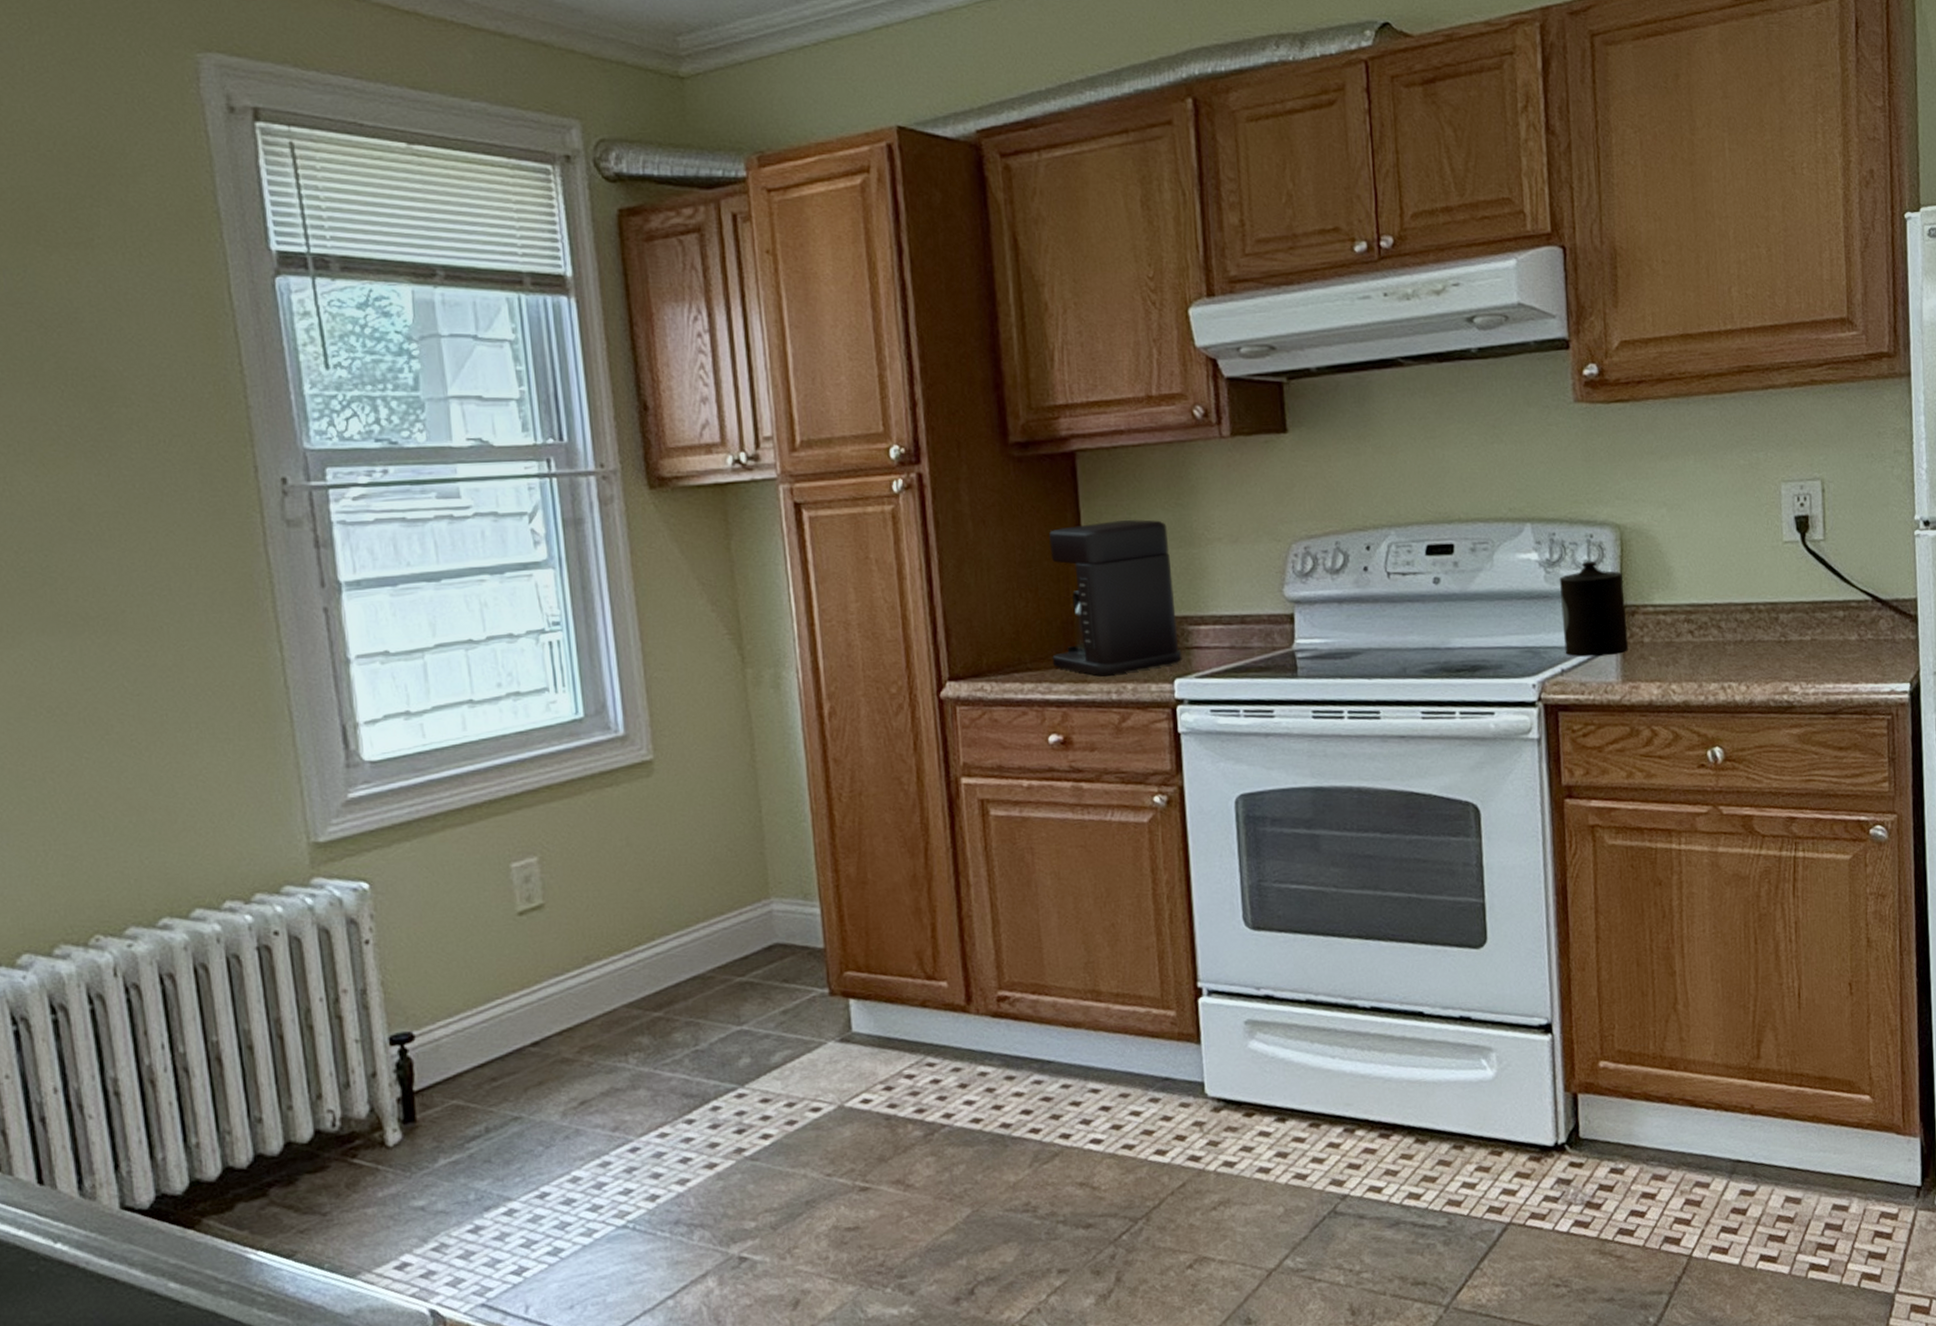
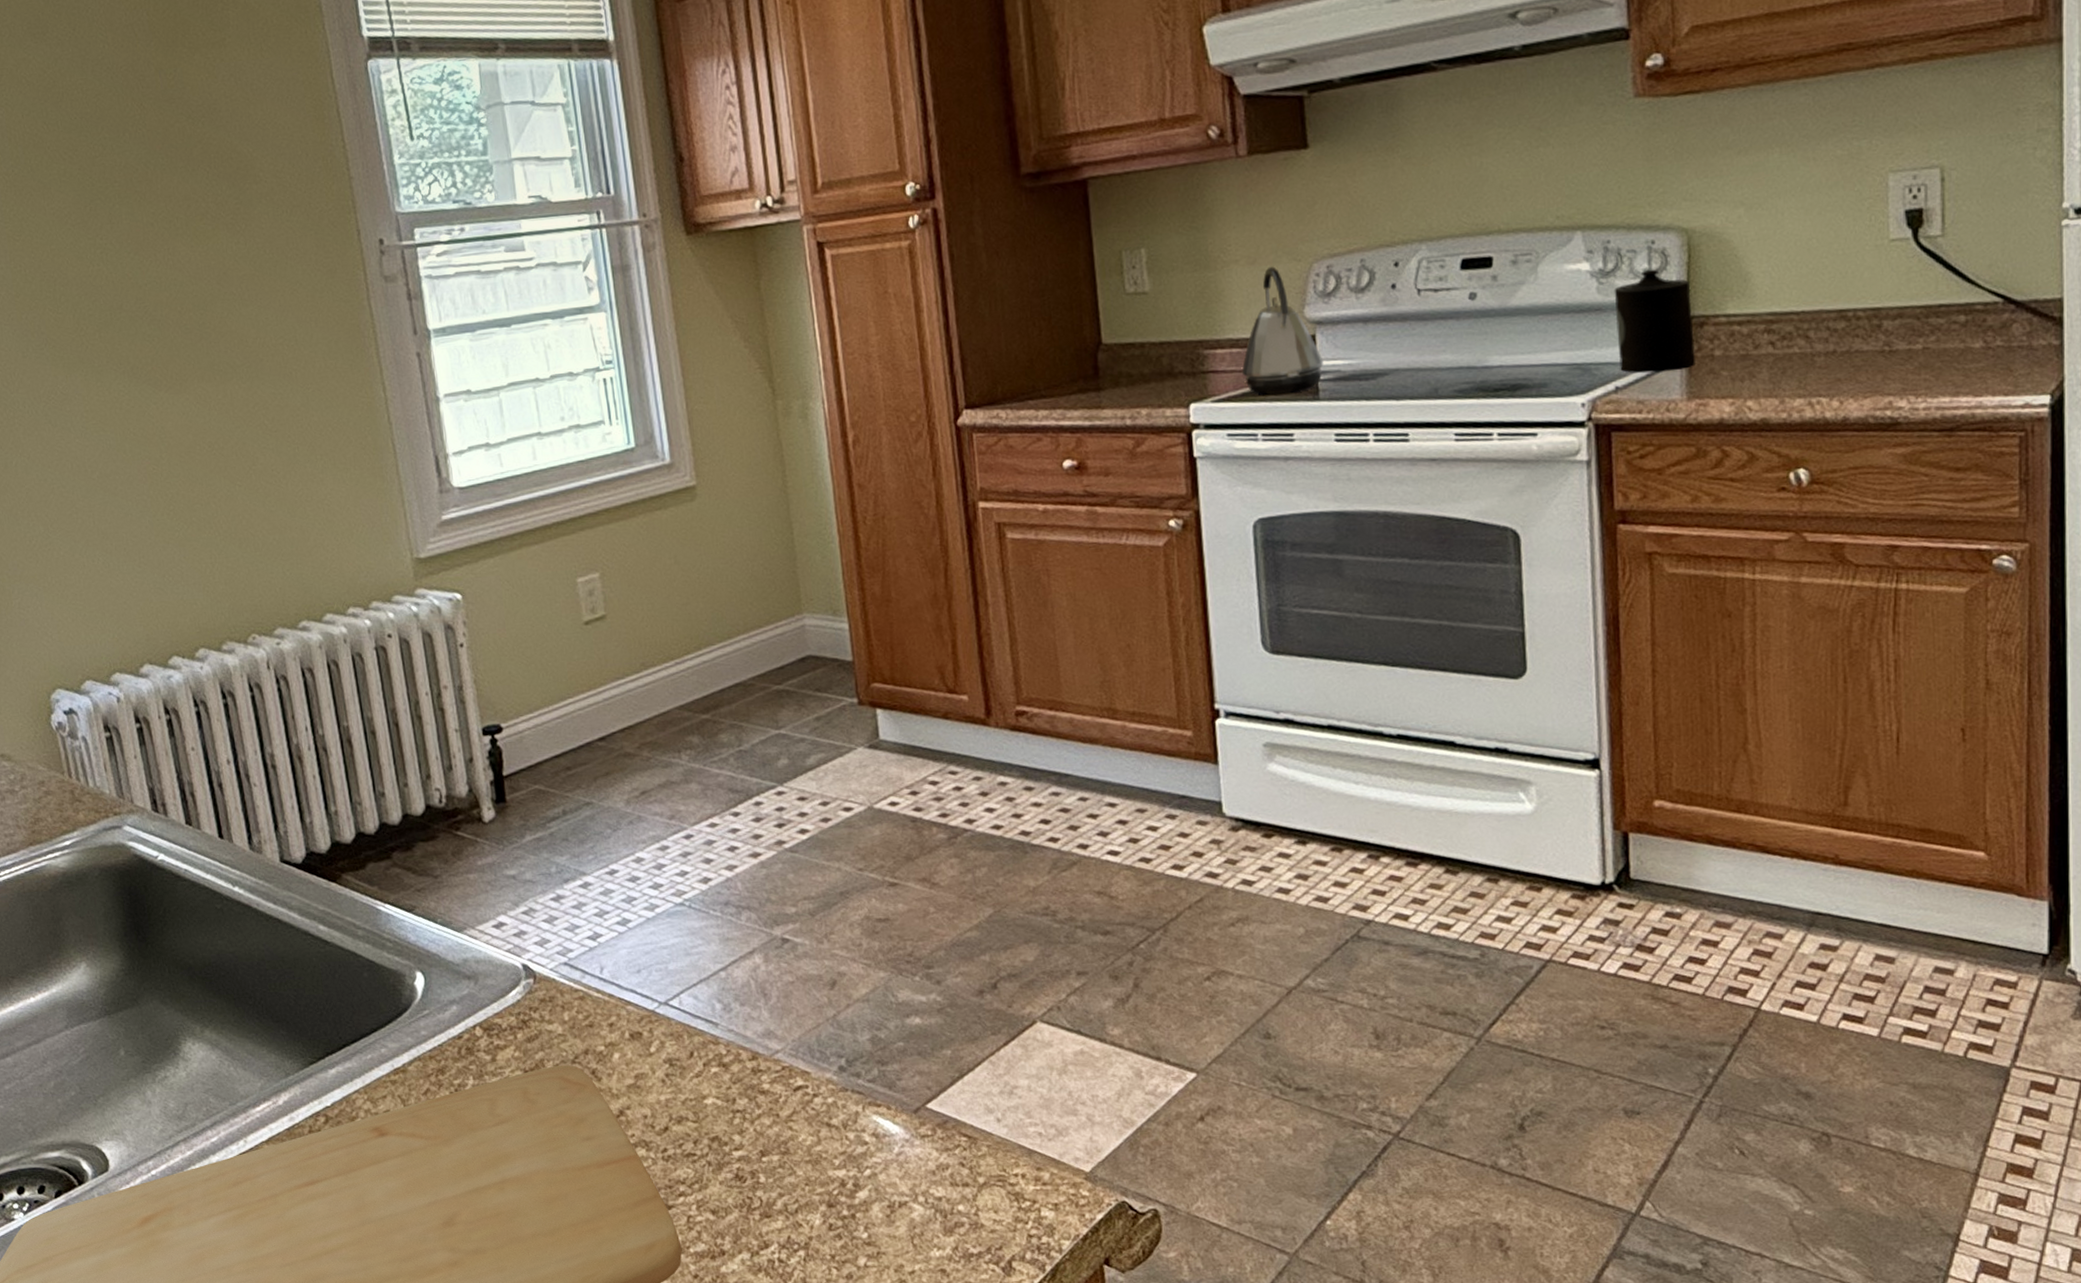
coffee maker: present [1049,520,1182,677] -> none [1062,244,1198,402]
kettle: none [1224,545,1302,671] -> present [1241,266,1324,395]

